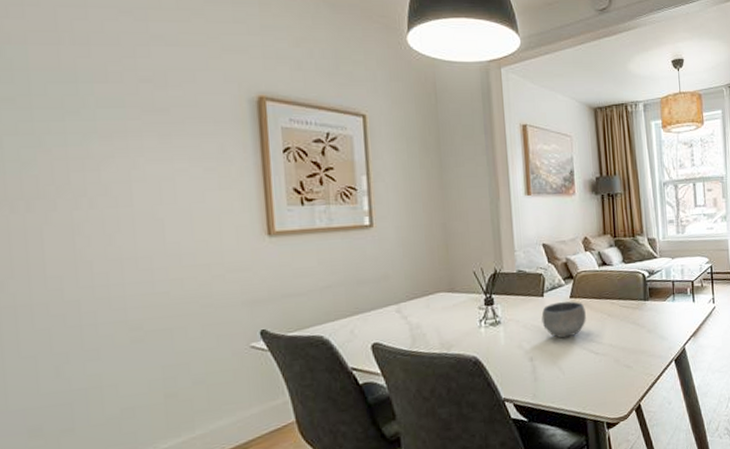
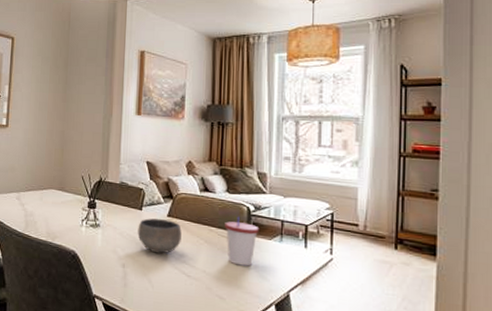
cup: none [624,284,655,332] -> present [225,216,259,266]

